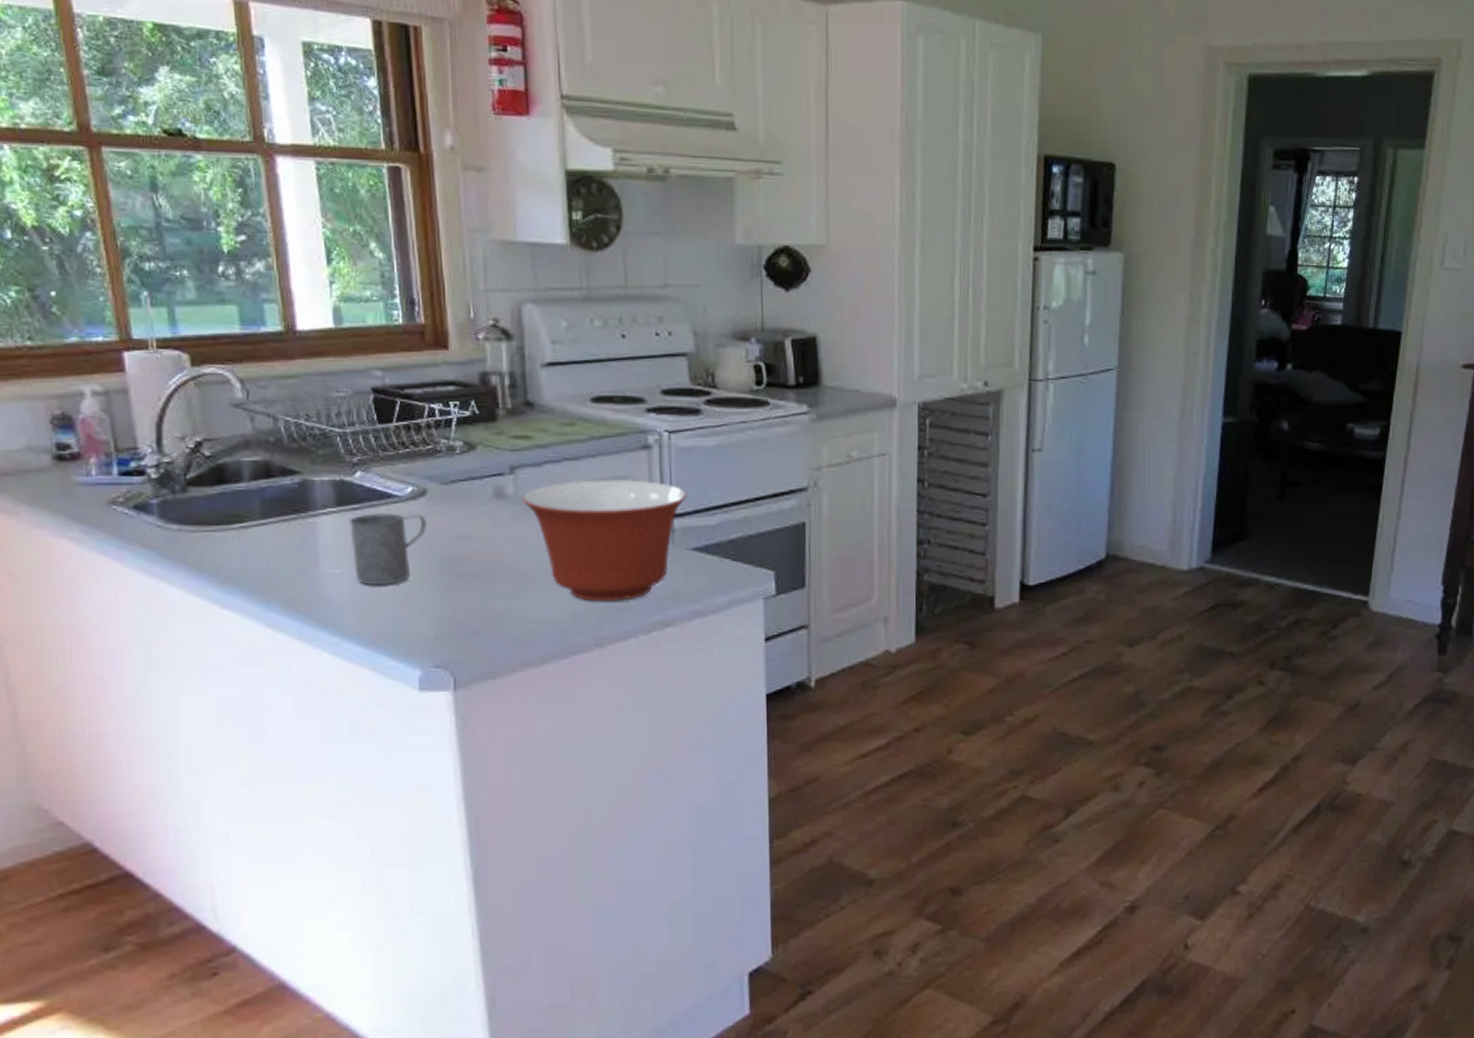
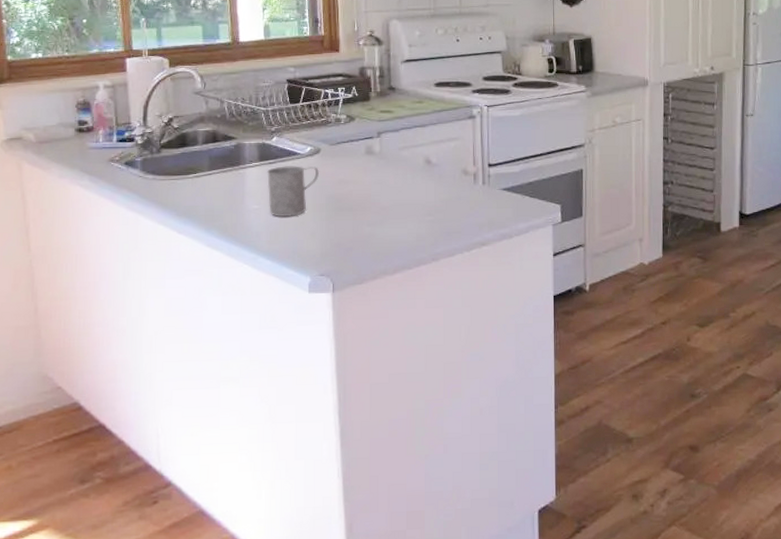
mixing bowl: present [522,480,687,602] -> none [385,140,500,228]

